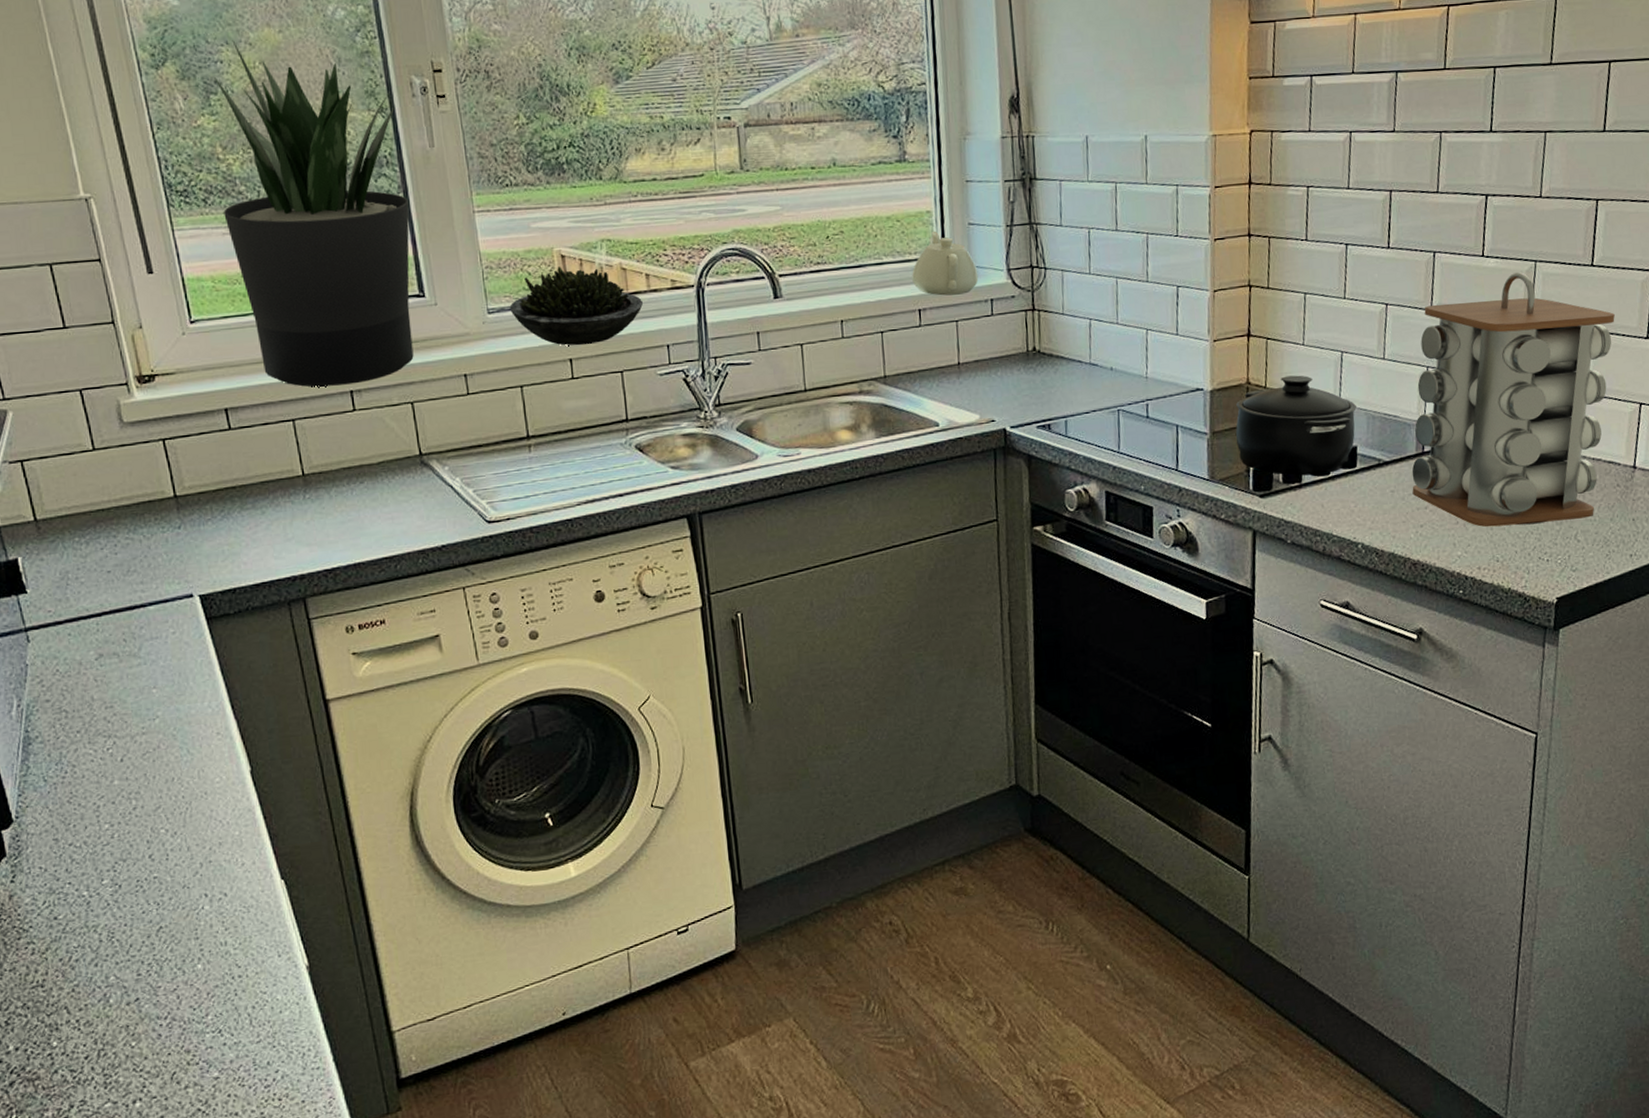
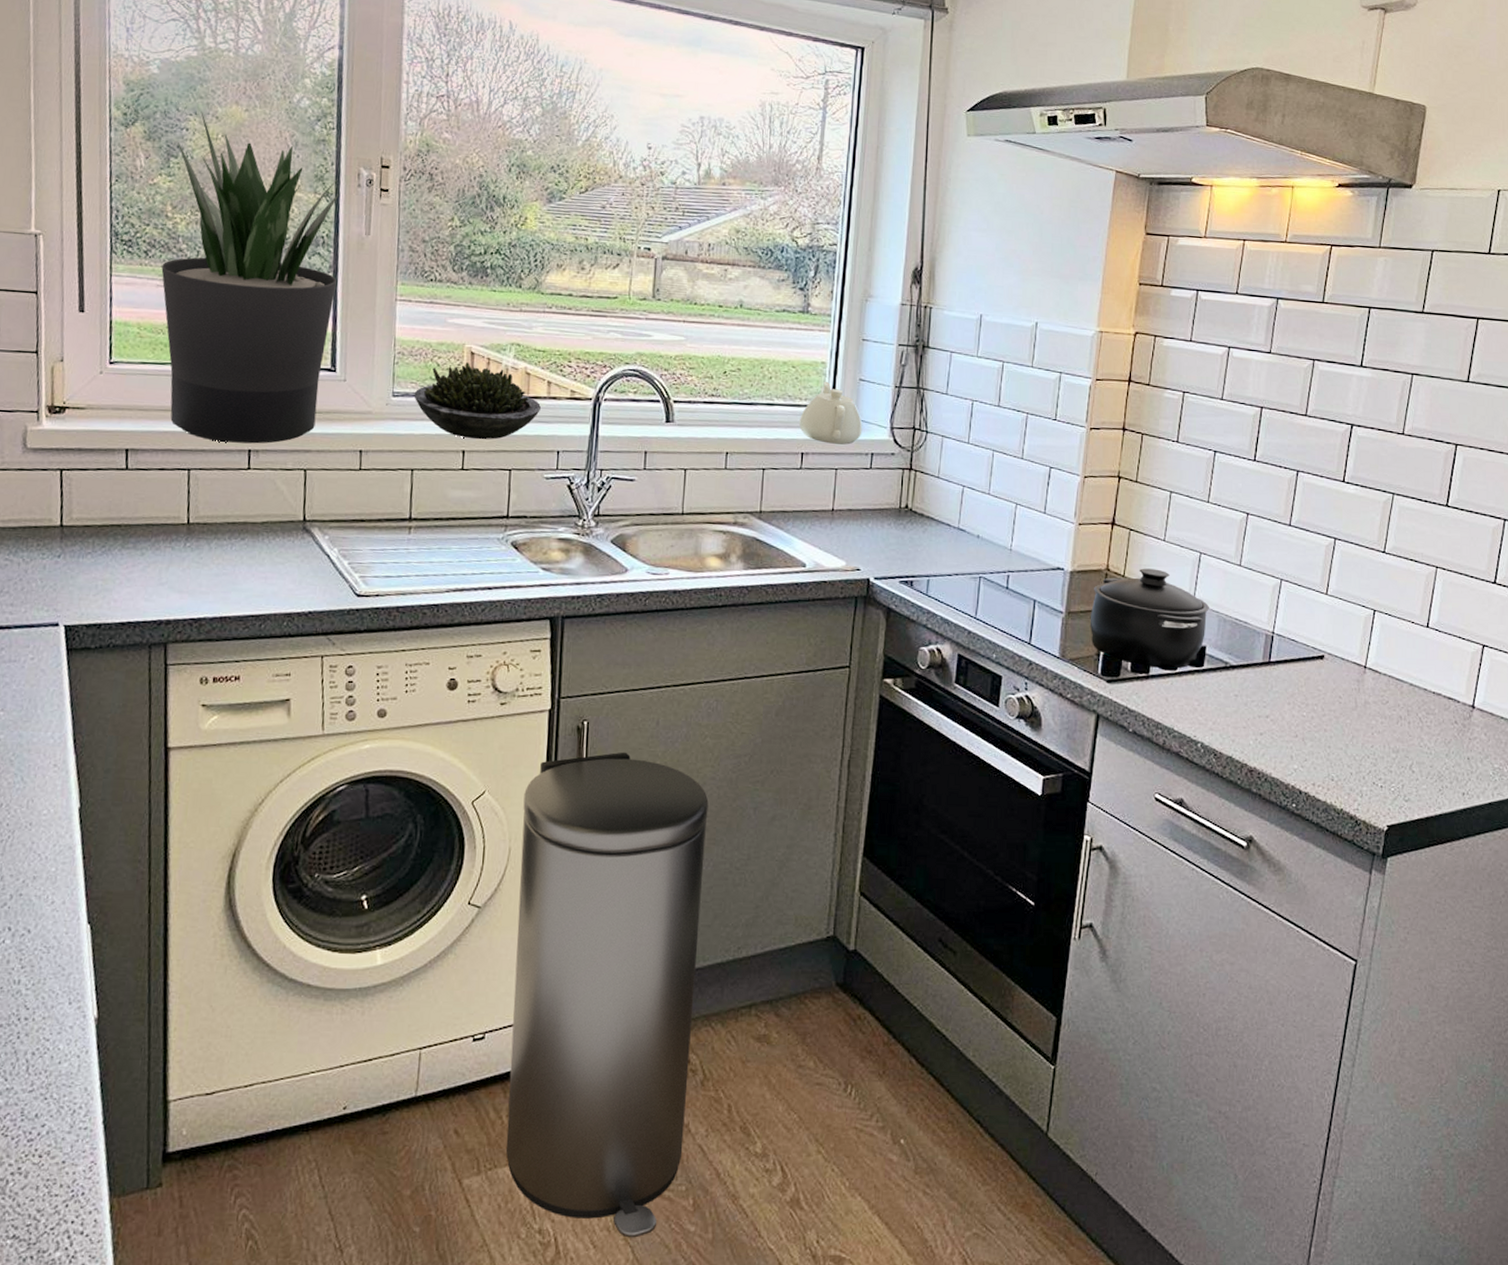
pedal bin: none [689,637,897,1093] -> present [505,752,709,1238]
spice rack: present [1412,272,1615,527] -> none [1255,502,1465,750]

